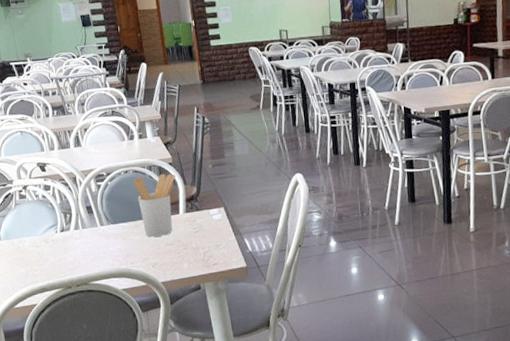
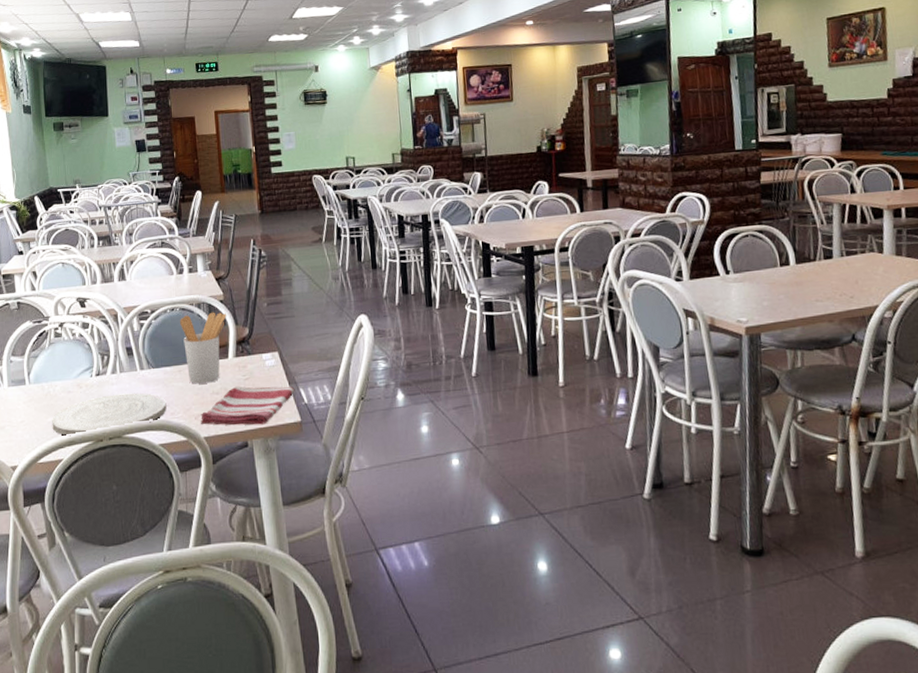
plate: none [24,245,127,285] -> present [52,392,167,437]
dish towel: none [157,237,240,272] -> present [200,386,295,426]

